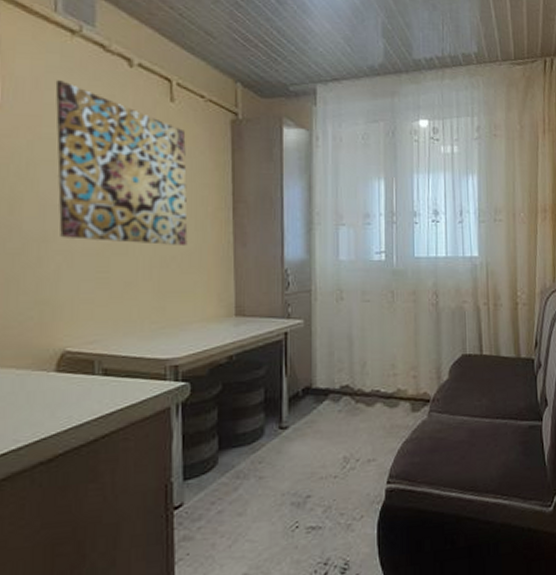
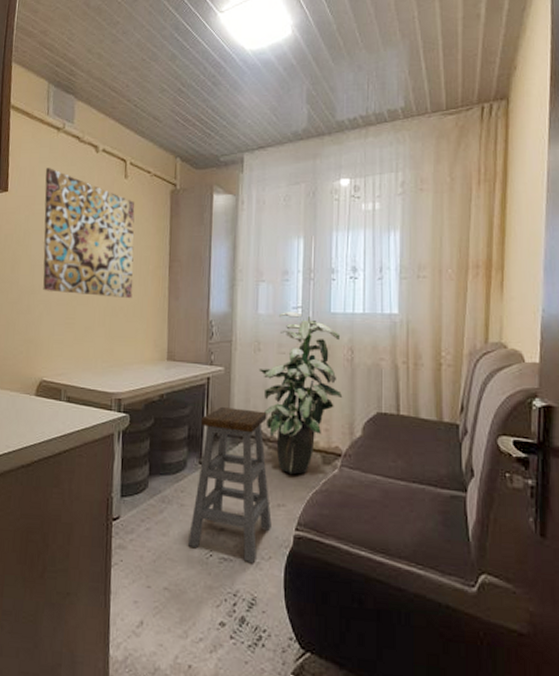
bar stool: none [268,363,362,527] -> present [187,406,272,563]
indoor plant: none [342,257,429,427] -> present [258,312,343,475]

